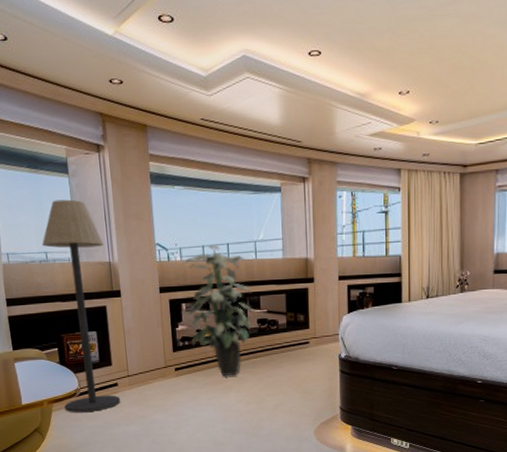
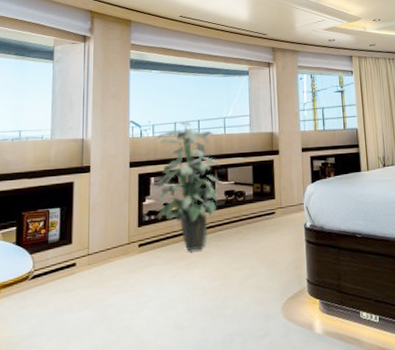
floor lamp: present [42,199,121,413] -> none [13,82,79,299]

